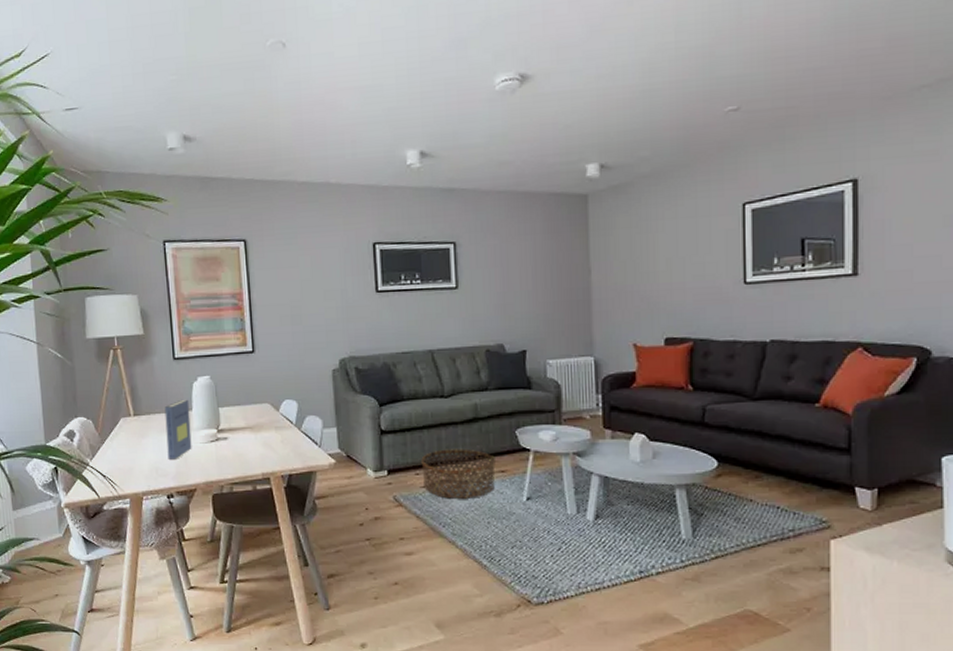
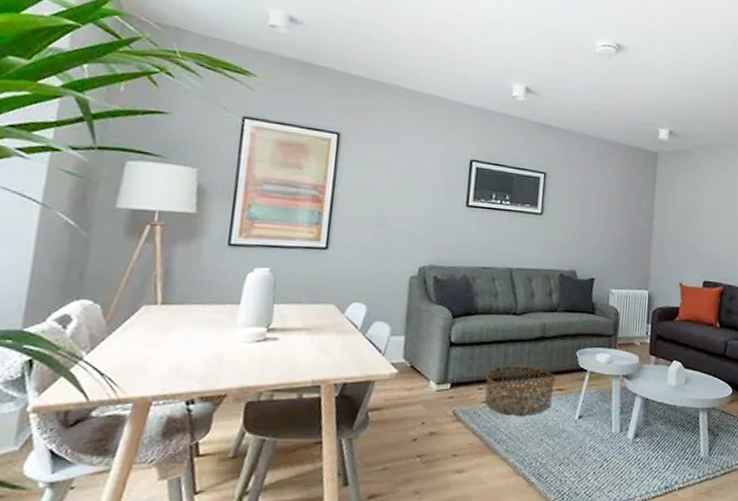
book: present [164,400,192,459] -> none [196,292,238,359]

